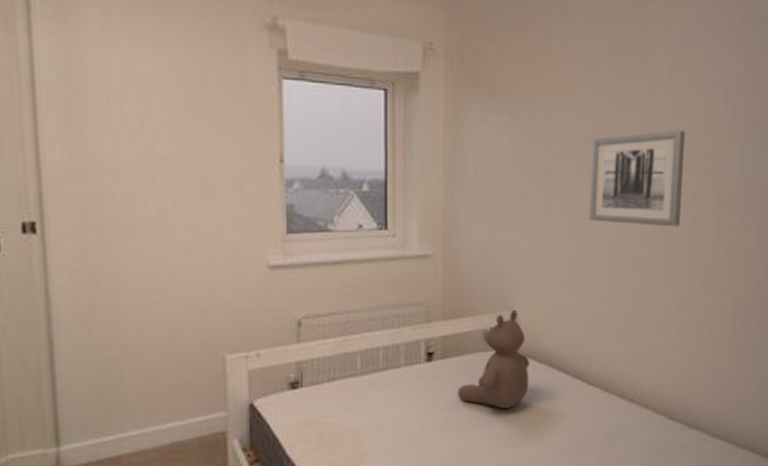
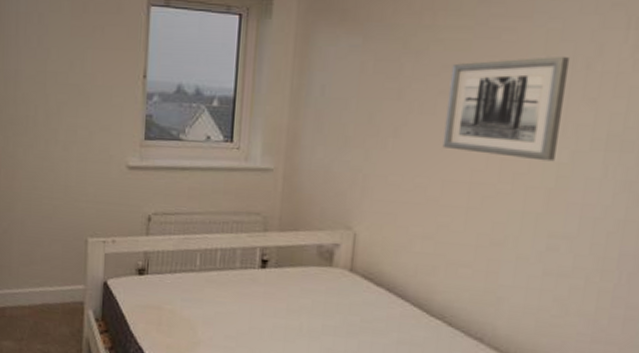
bear: present [457,309,530,409] -> none [288,229,366,326]

